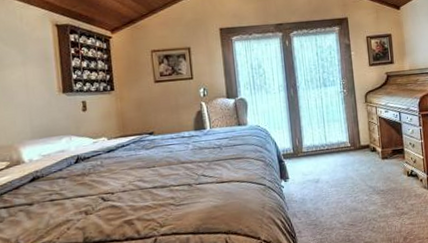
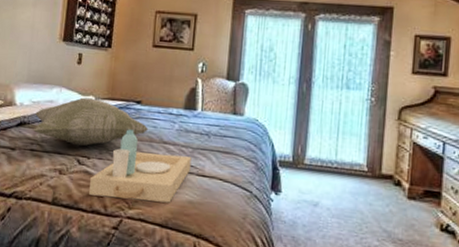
decorative pillow: none [48,139,166,186] -> present [33,97,149,146]
serving tray: none [118,158,210,225] -> present [89,129,192,203]

